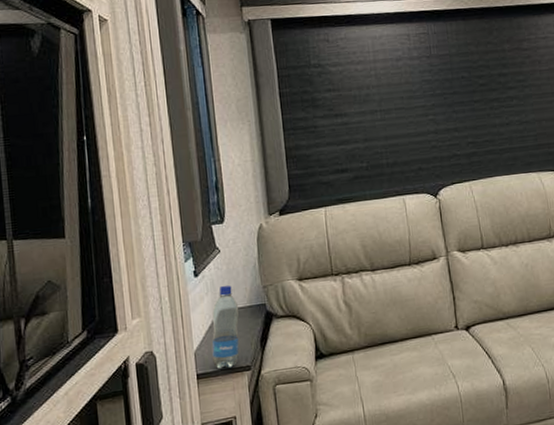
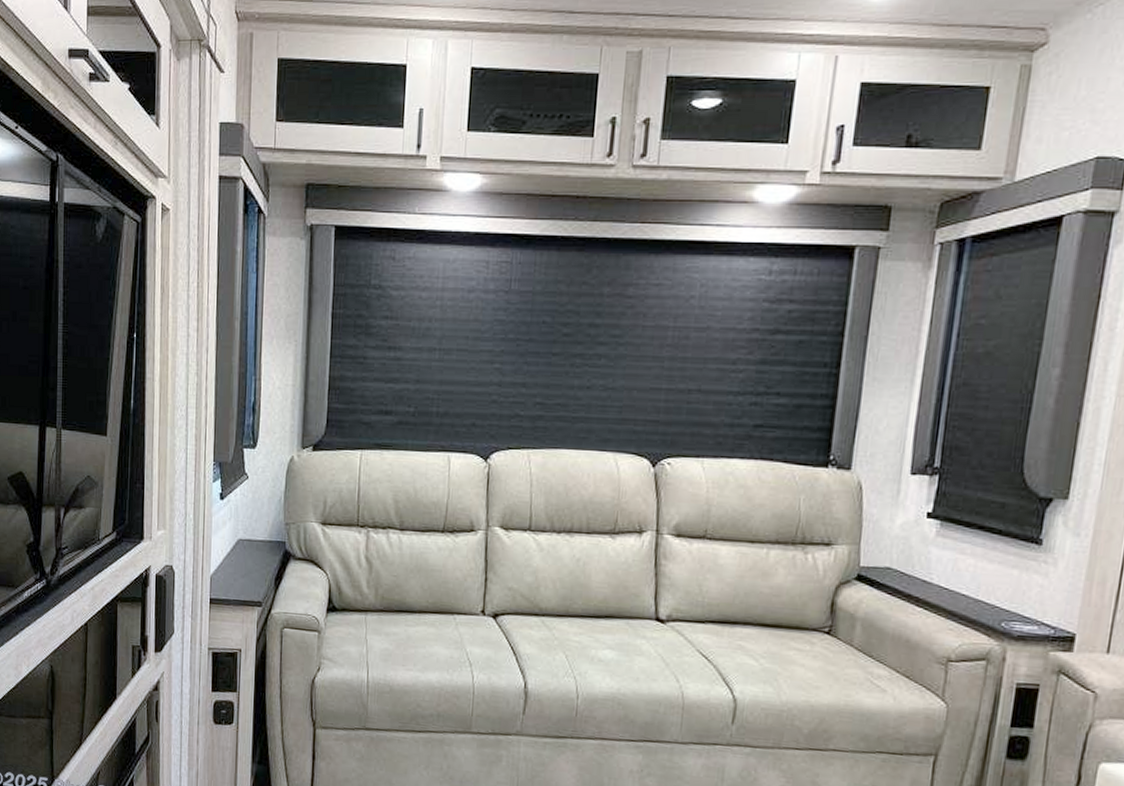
bottle: present [211,285,240,370] -> none [227,514,259,600]

